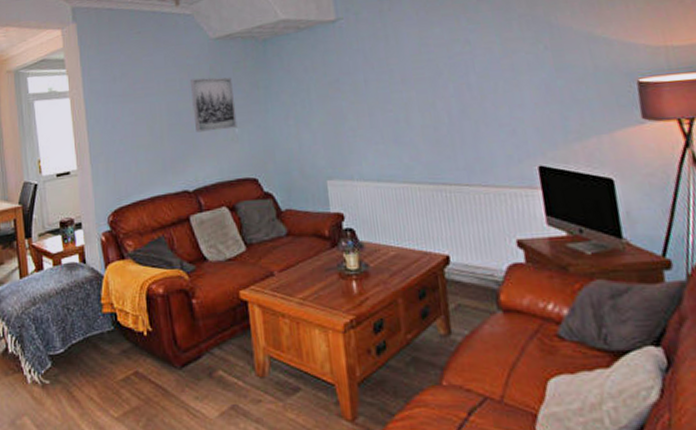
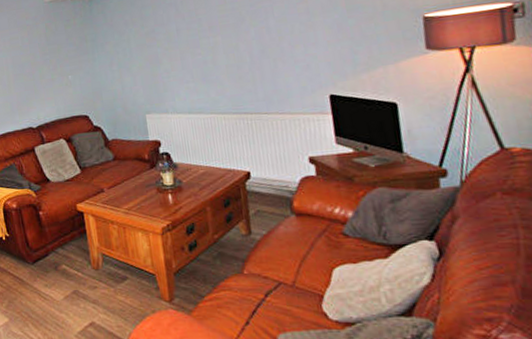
wall art: present [189,77,237,132] -> none [29,33,70,80]

